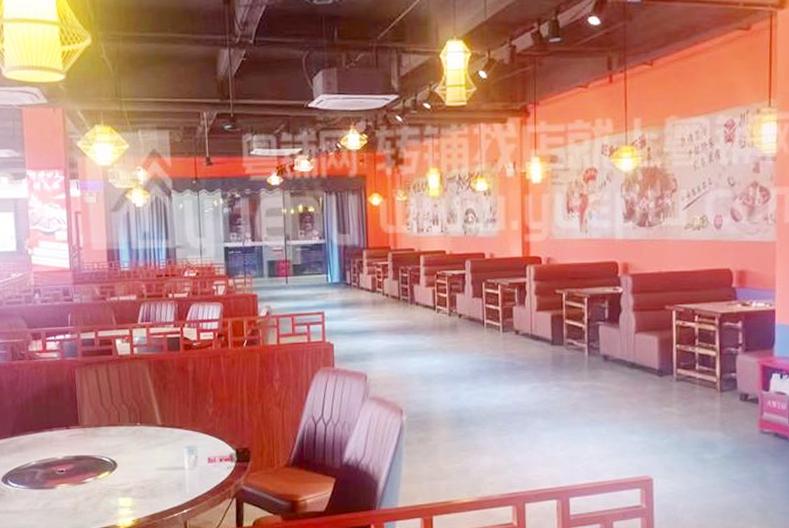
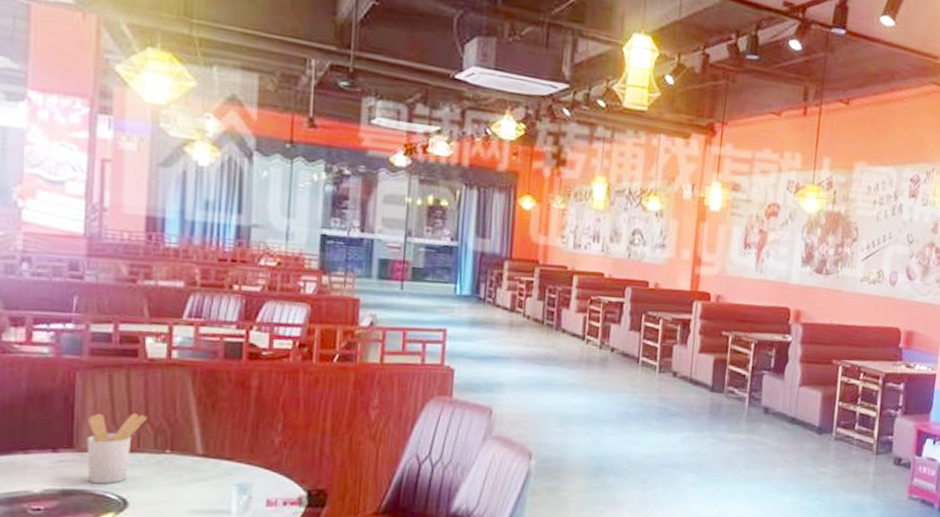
utensil holder: none [85,397,123,451] -> present [86,413,147,485]

